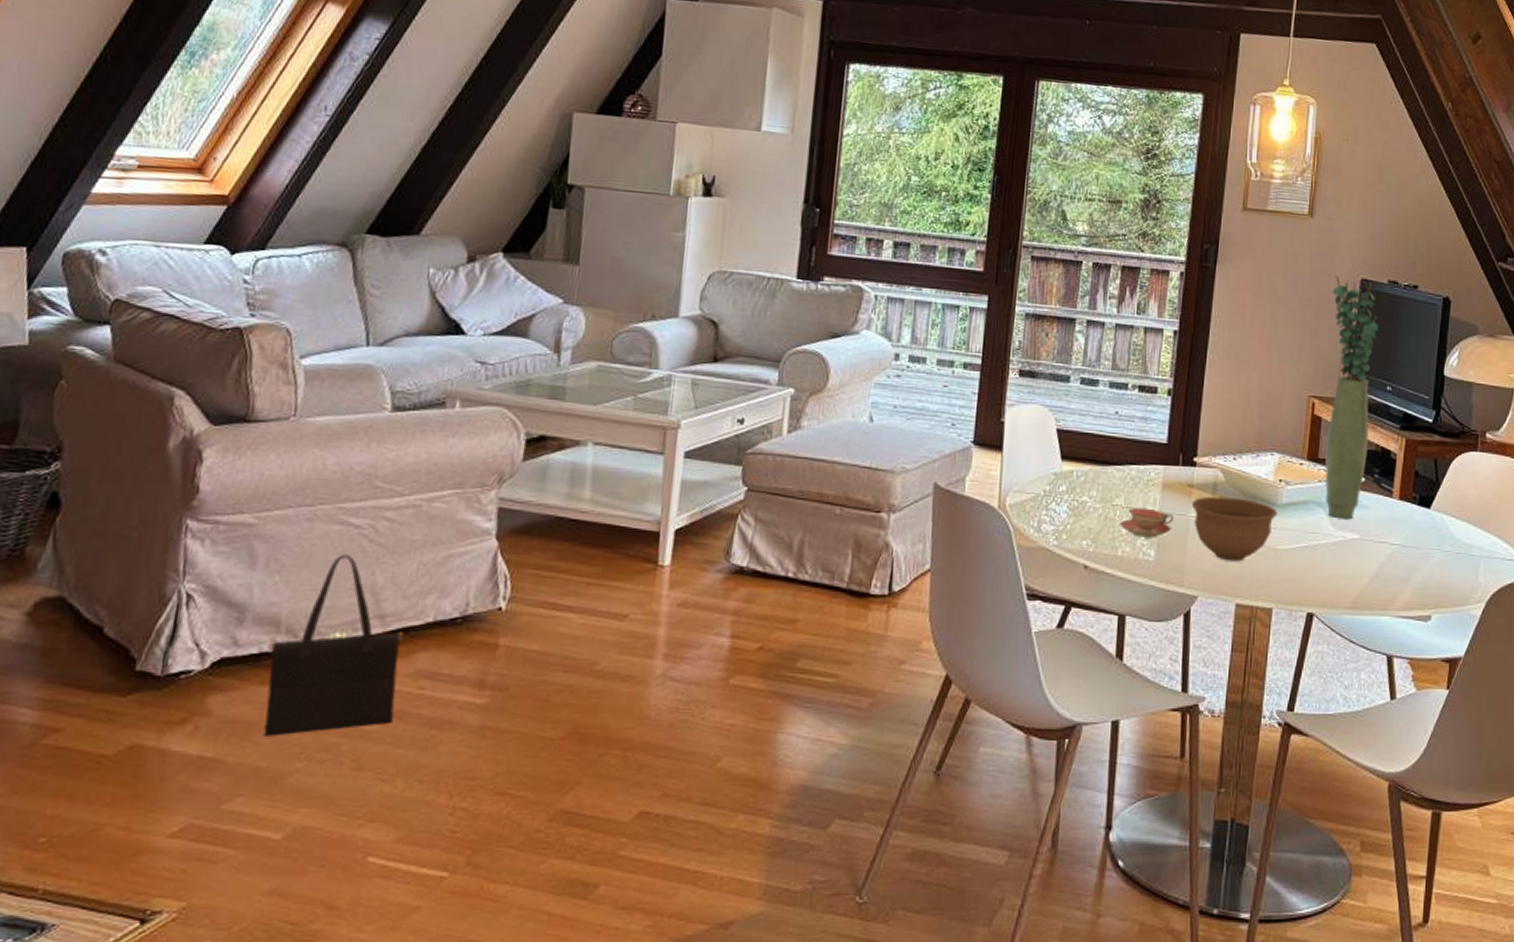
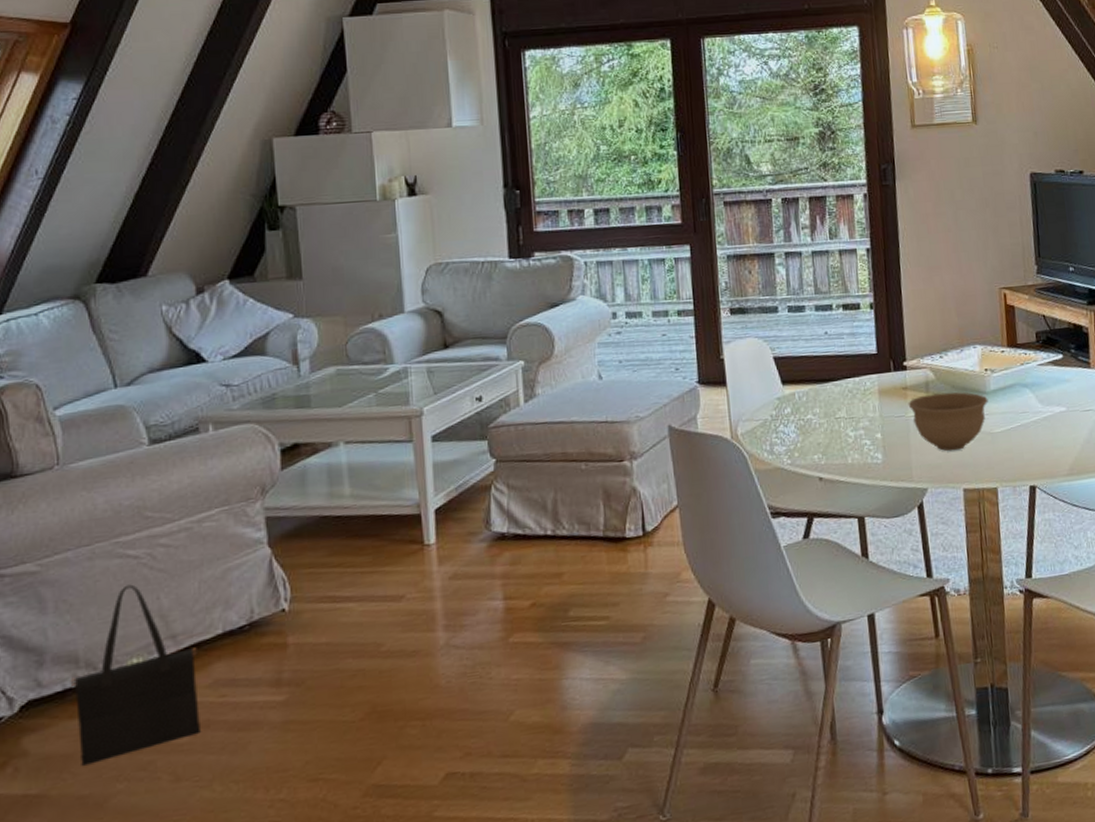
teacup: present [1120,507,1173,538] -> none [845,415,894,444]
vase: present [1325,276,1379,519] -> none [1005,174,1062,396]

